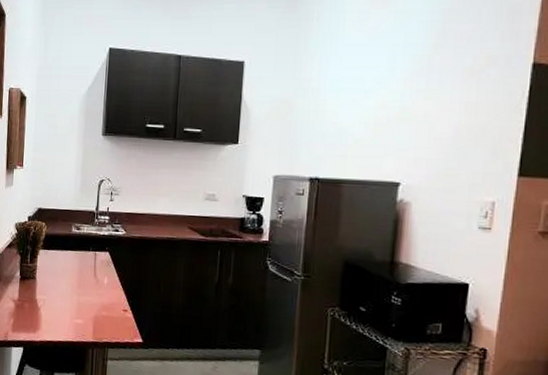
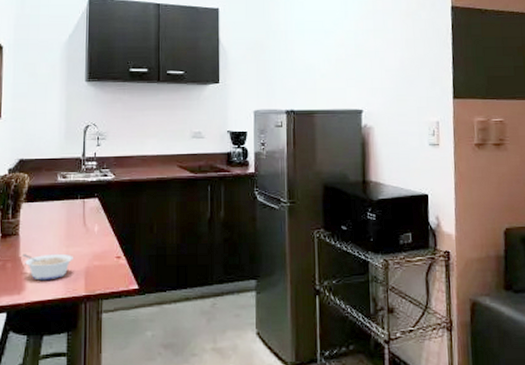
legume: none [38,297,83,324] -> present [23,253,73,281]

